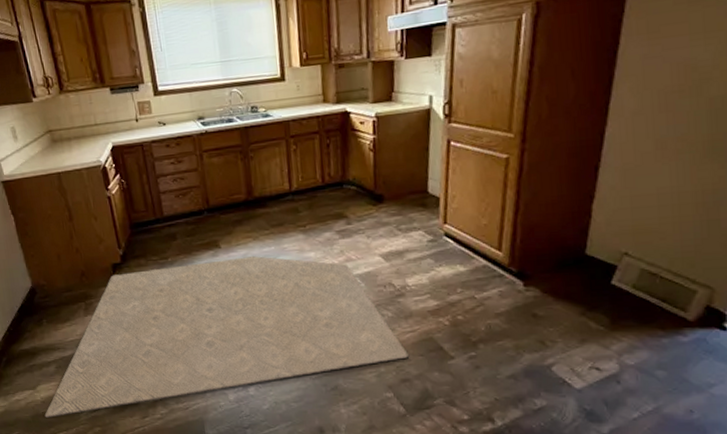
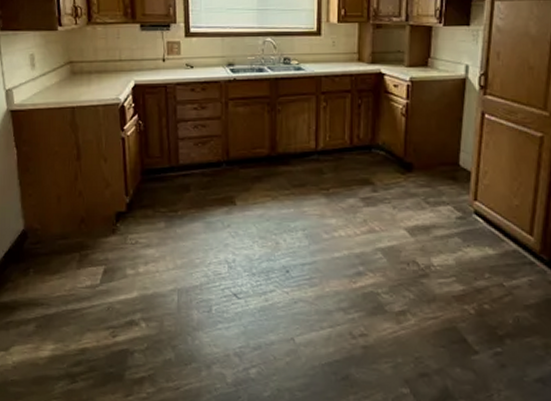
rug: present [44,256,408,418] -> none [13,217,429,387]

